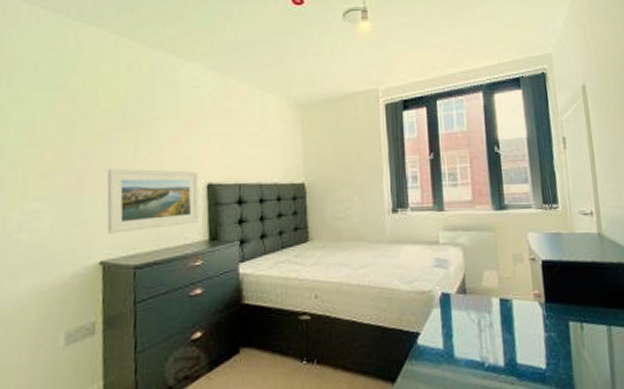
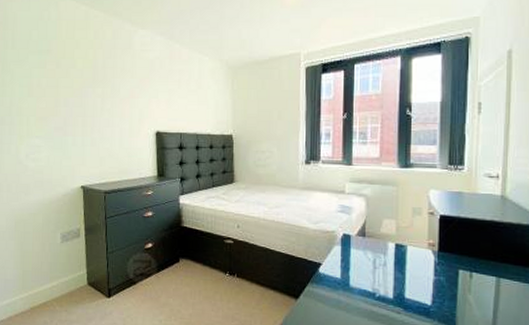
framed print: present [107,168,200,234] -> none [83,116,151,166]

